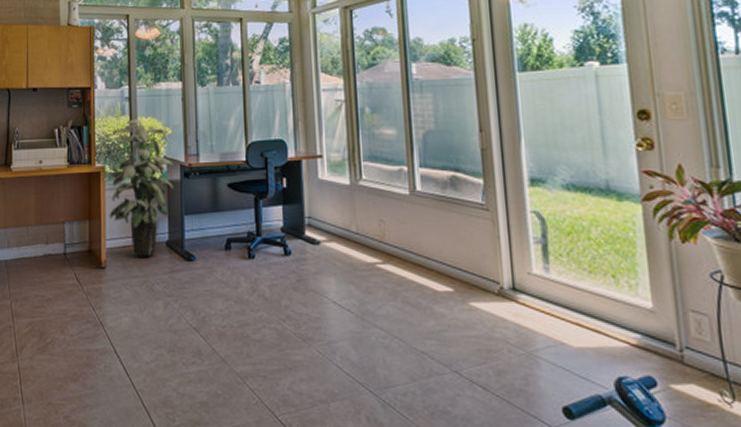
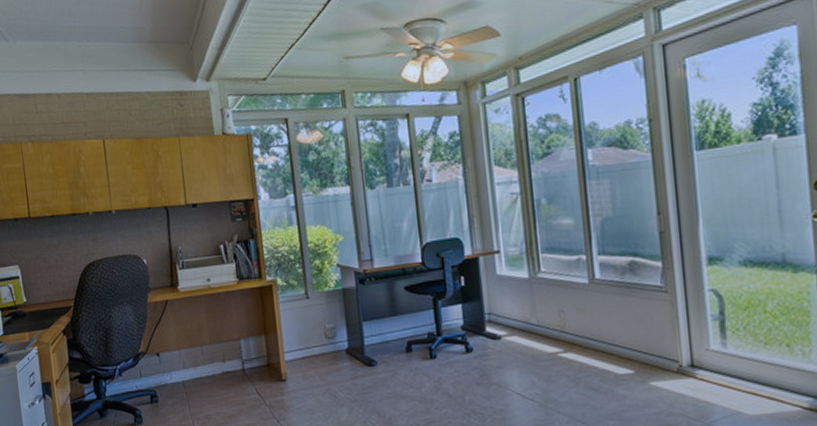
indoor plant: present [108,119,175,257] -> none [281,228,351,367]

